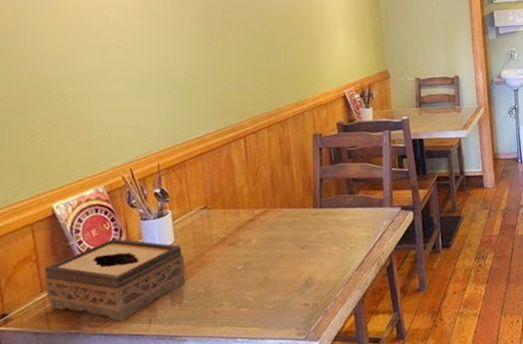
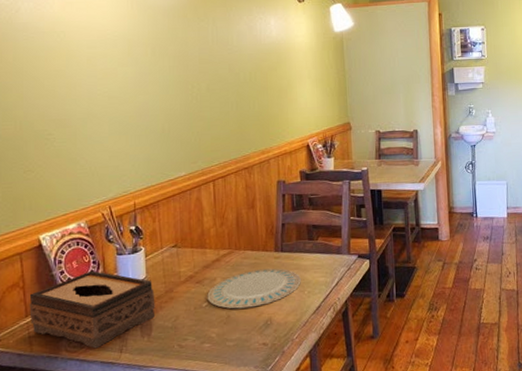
plate: none [242,225,343,270] -> present [207,268,302,309]

